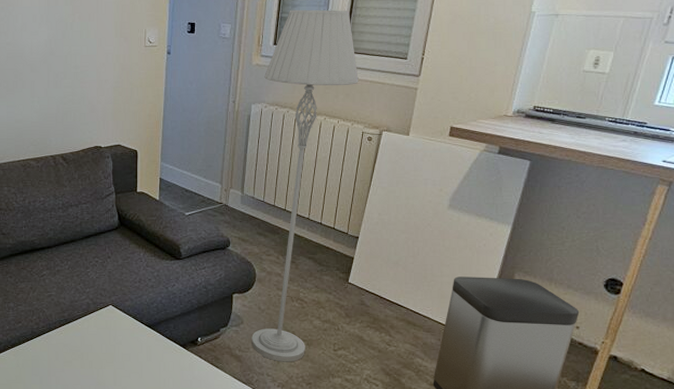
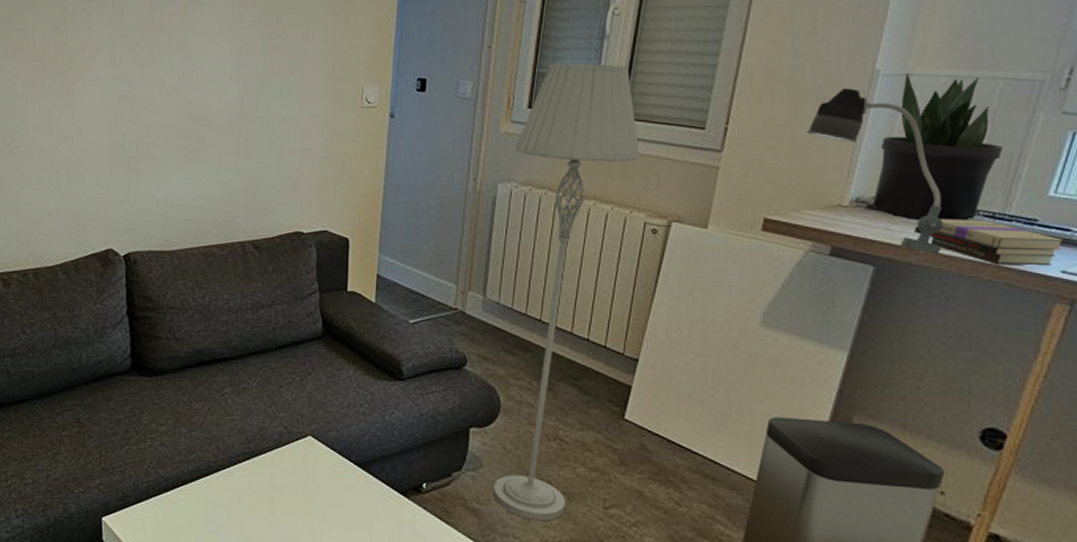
desk lamp: none [482,26,584,151] -> present [807,88,950,255]
planter: none [529,14,623,125] -> present [873,74,1003,221]
books: none [559,124,664,158] -> present [914,219,1063,266]

